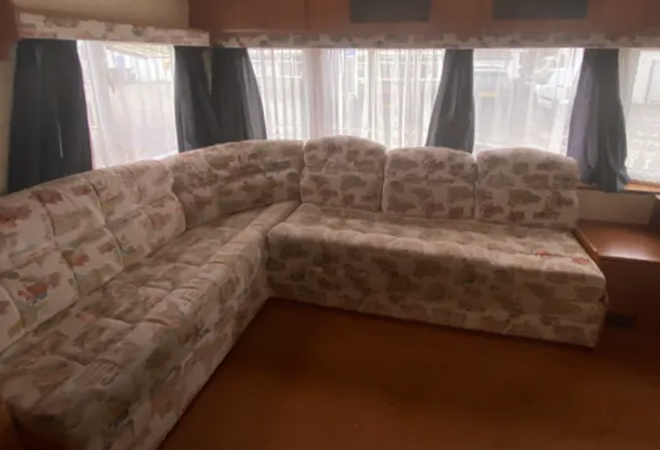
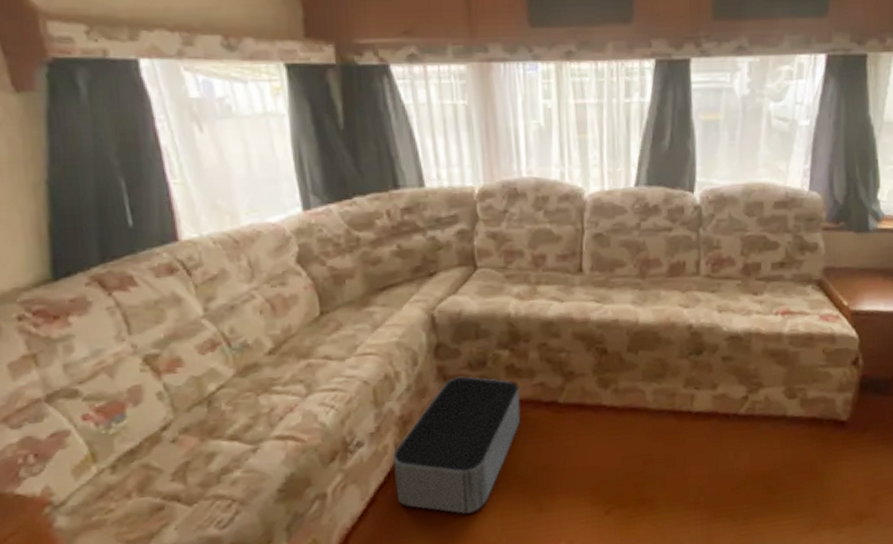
storage bin: none [231,285,329,393] -> present [393,376,521,514]

